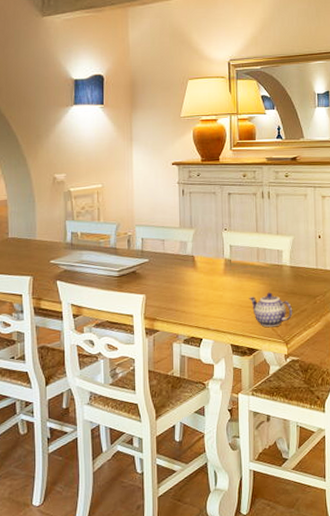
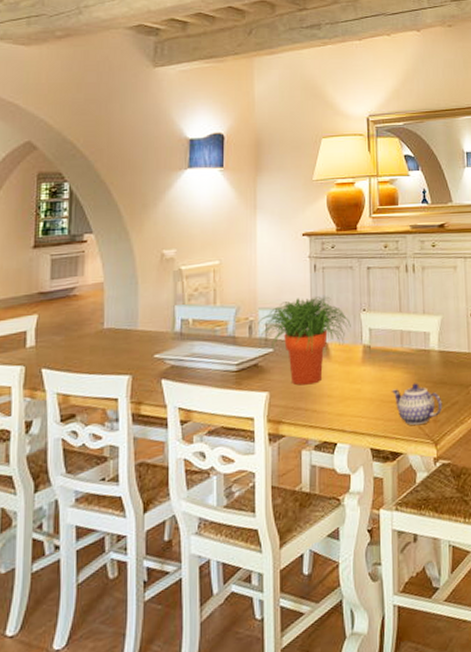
potted plant: none [134,217,214,290] -> present [257,296,351,386]

